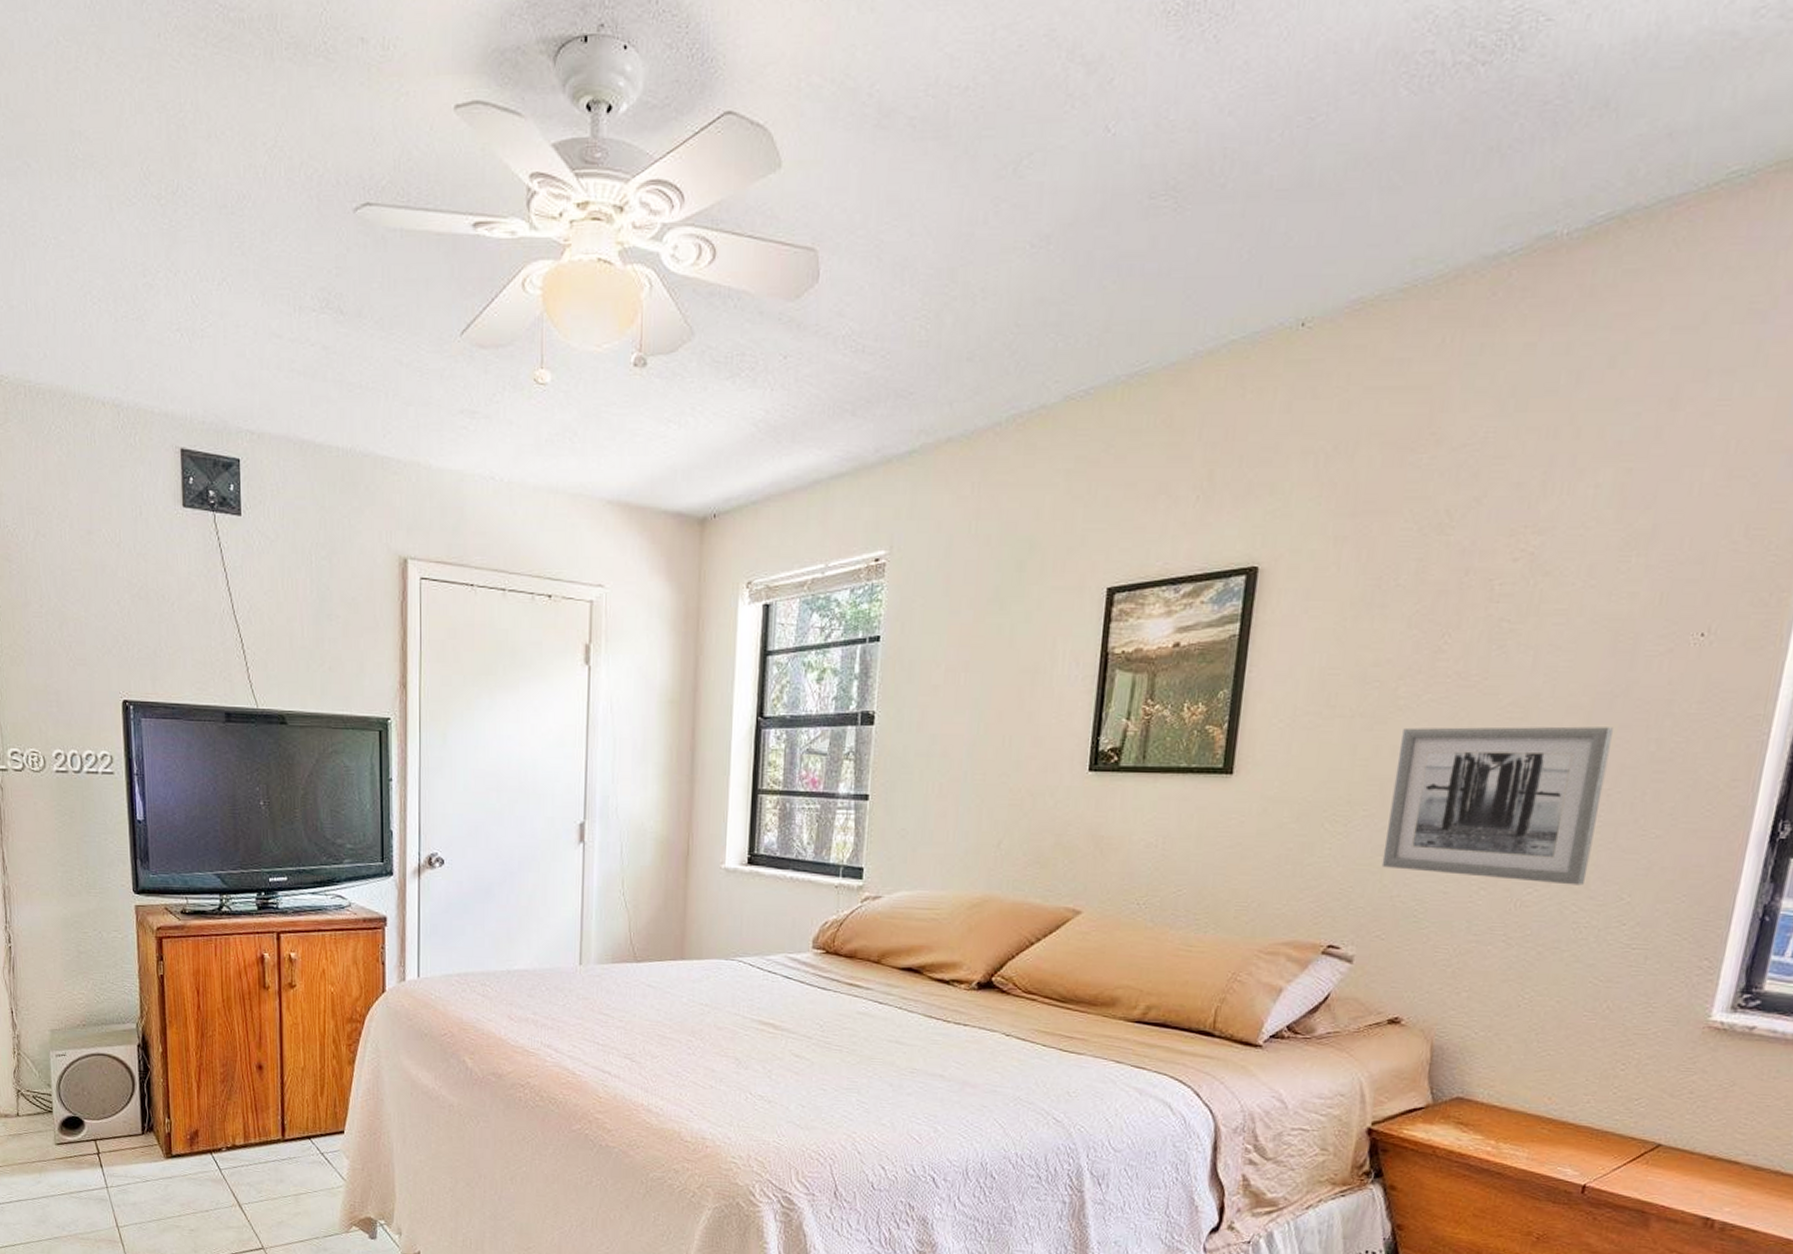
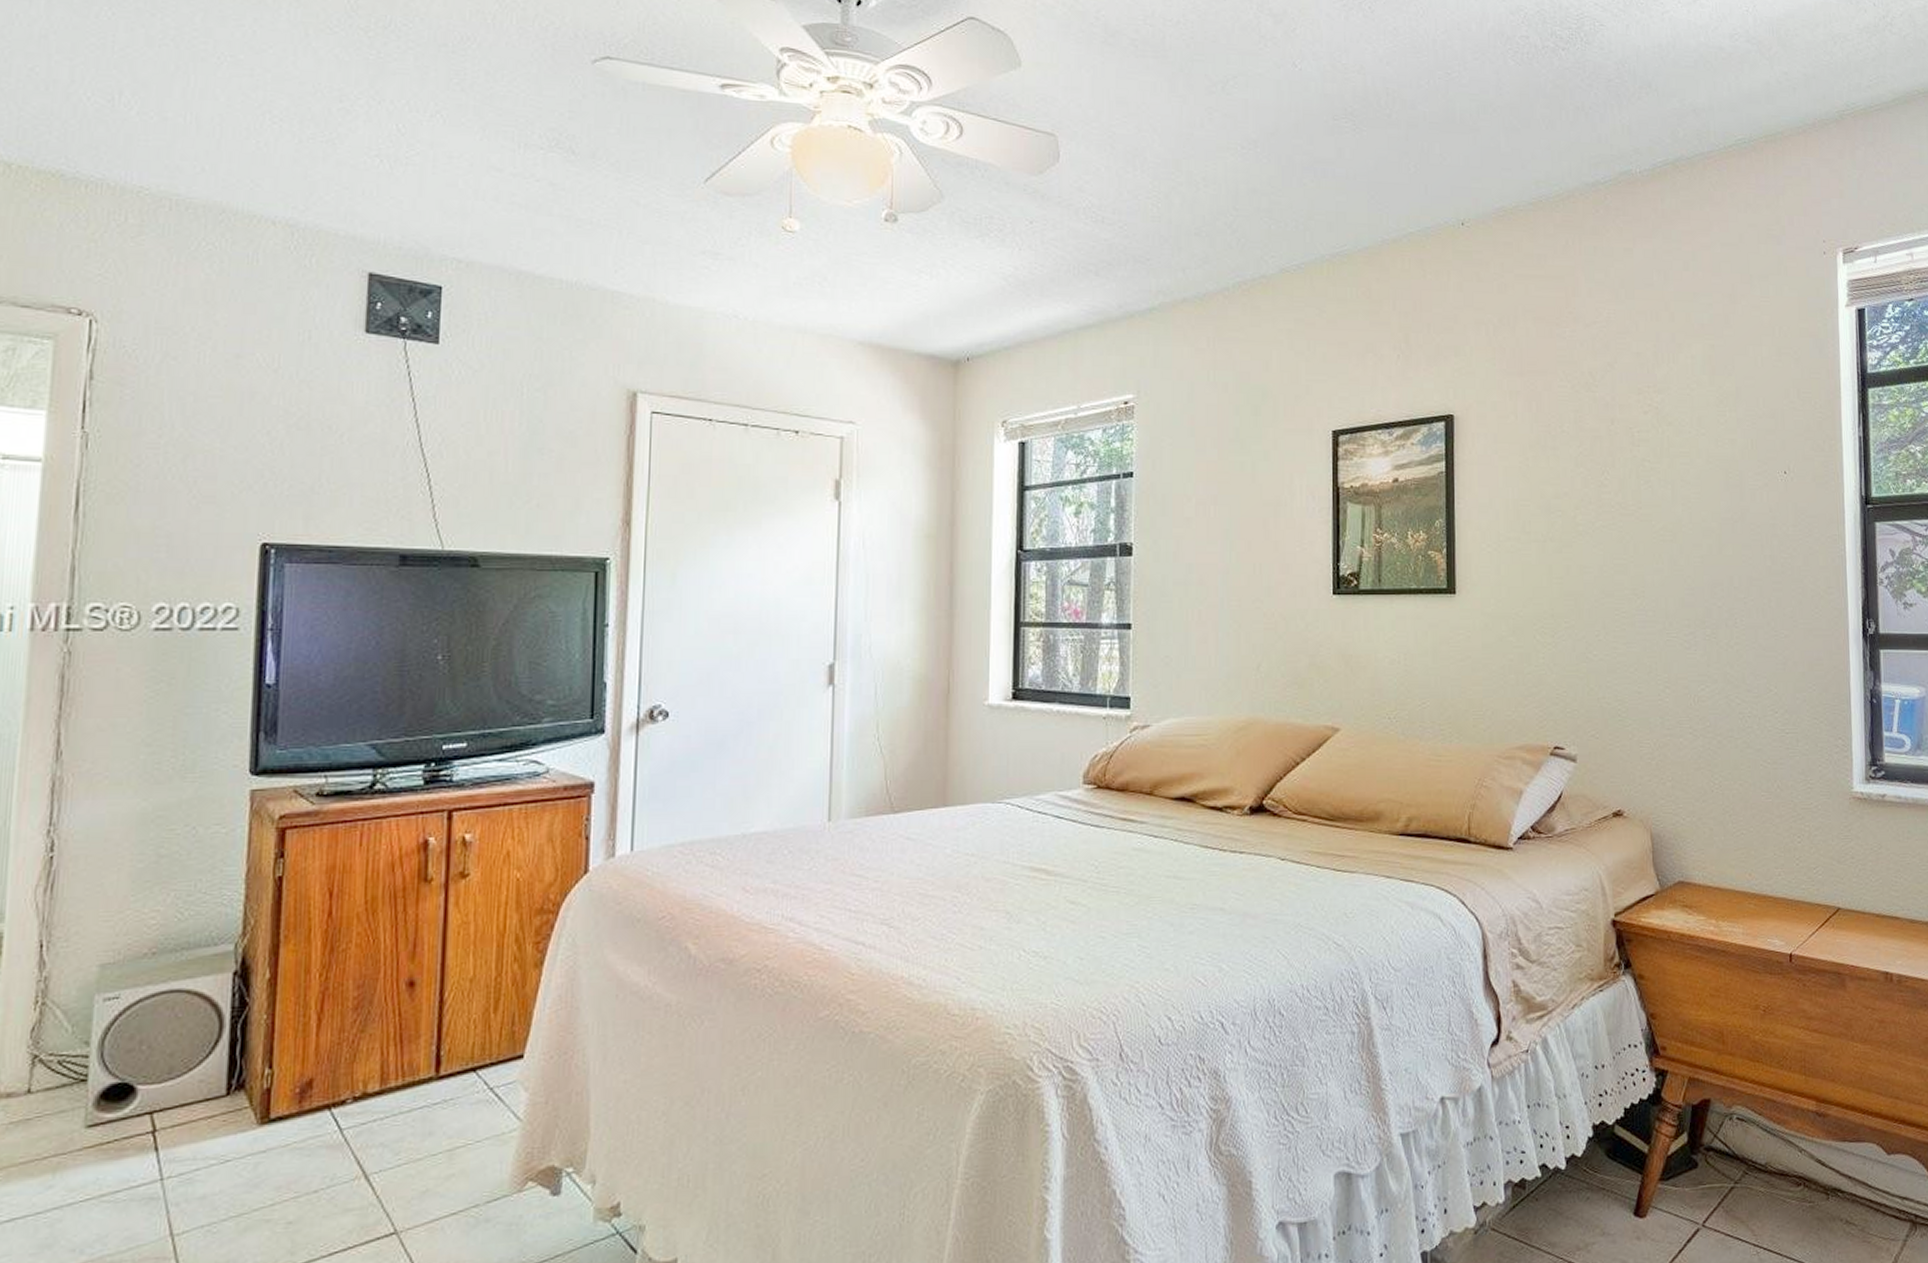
wall art: present [1381,726,1613,886] -> none [1585,546,1742,681]

